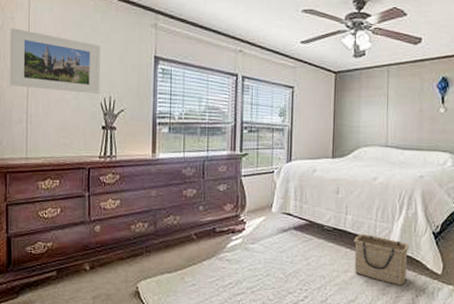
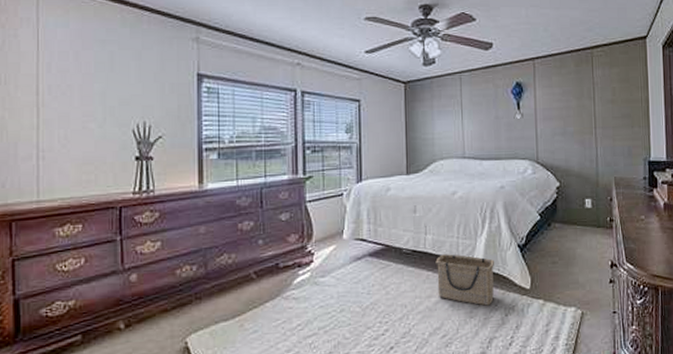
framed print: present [9,27,101,94] -> none [13,47,132,120]

